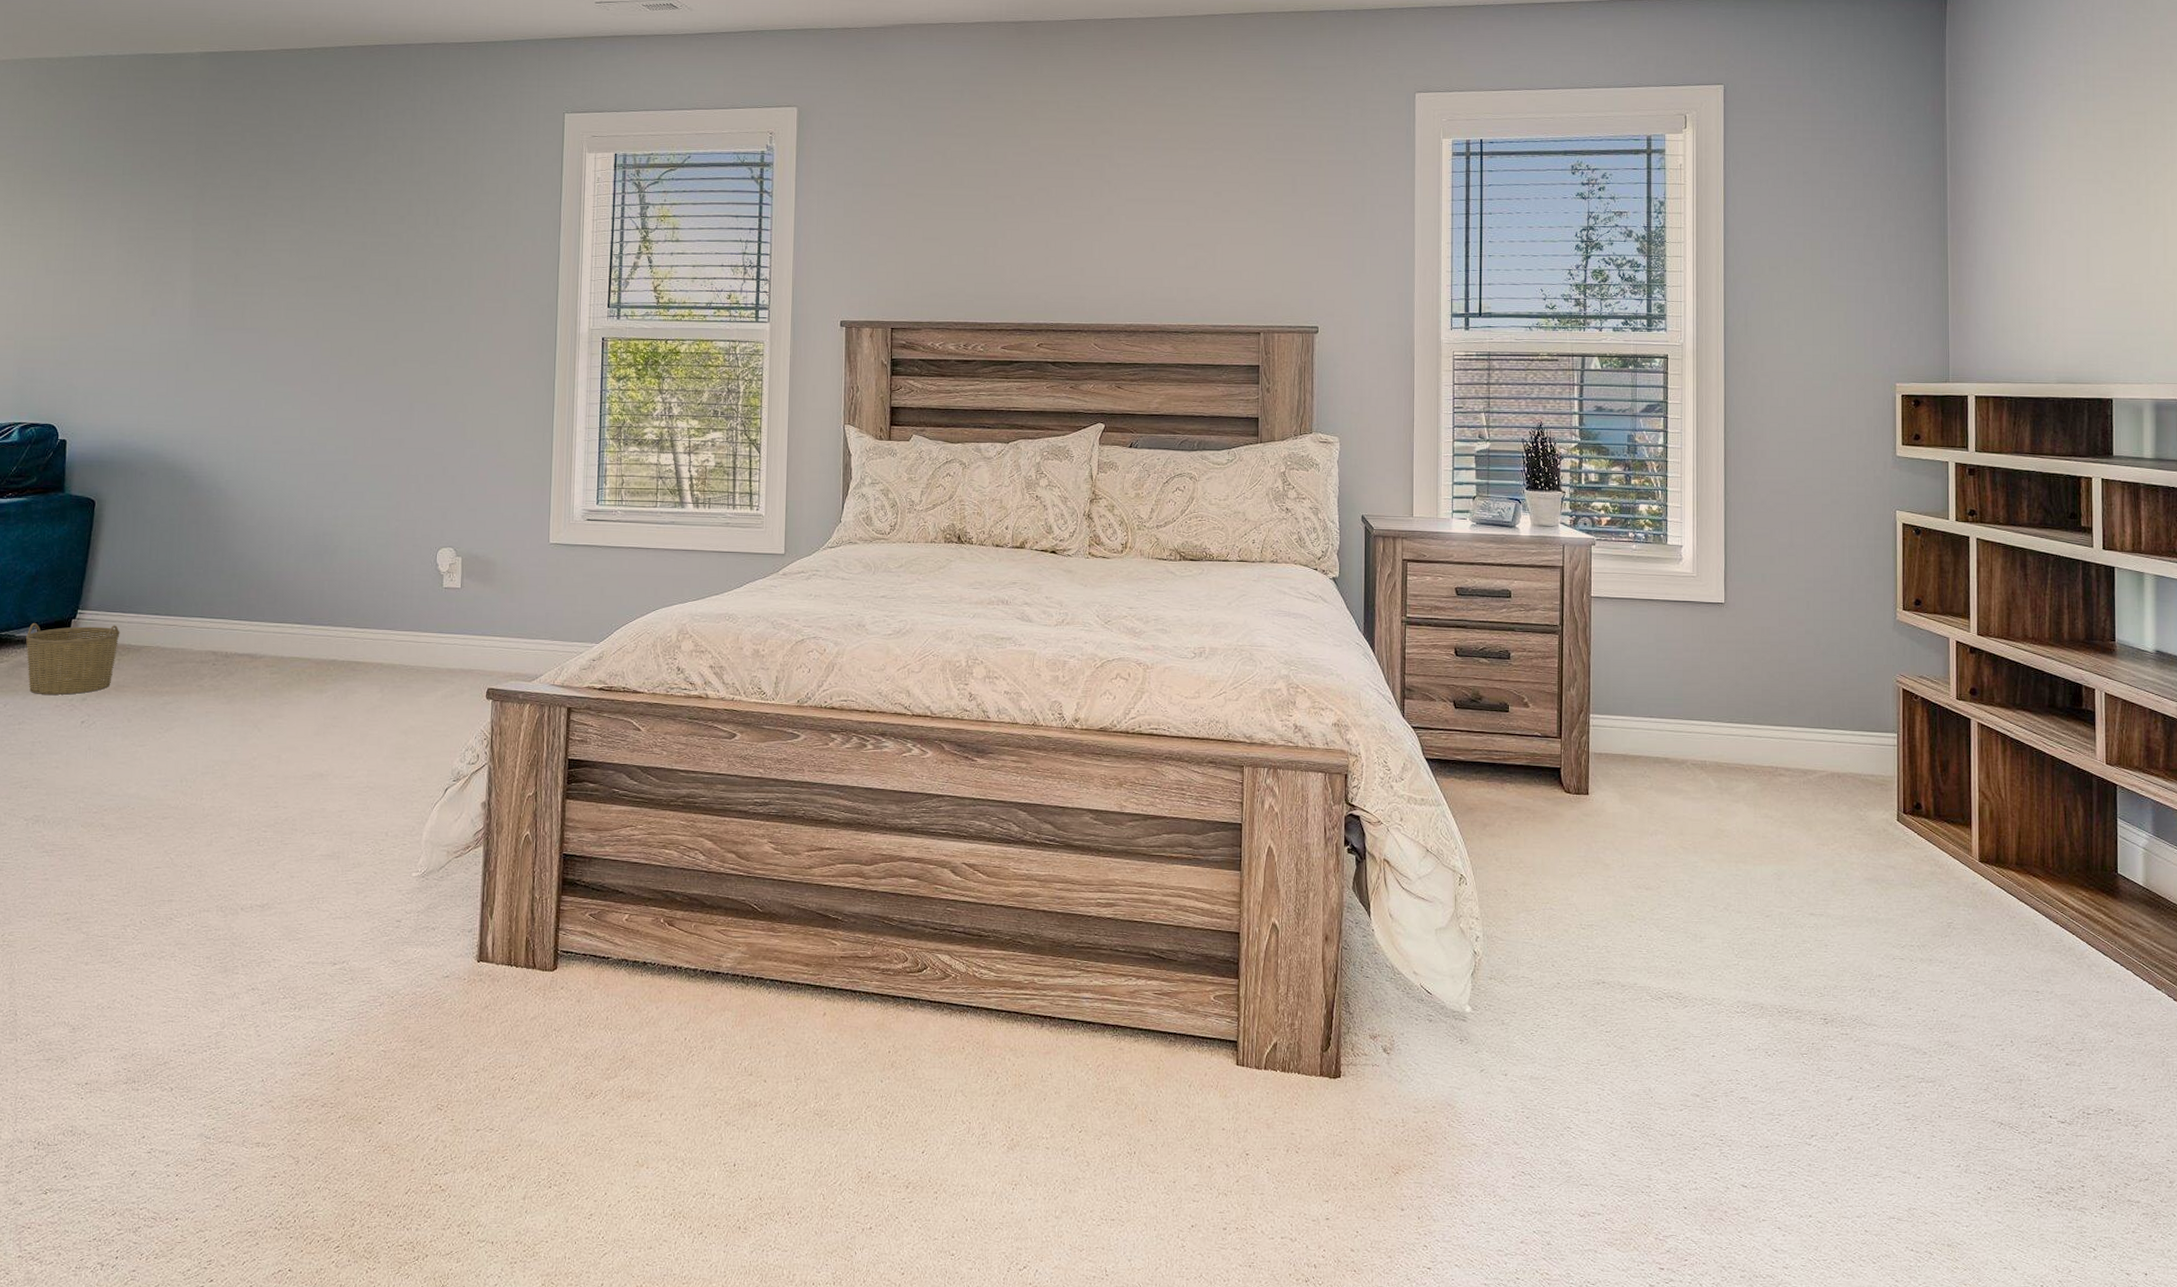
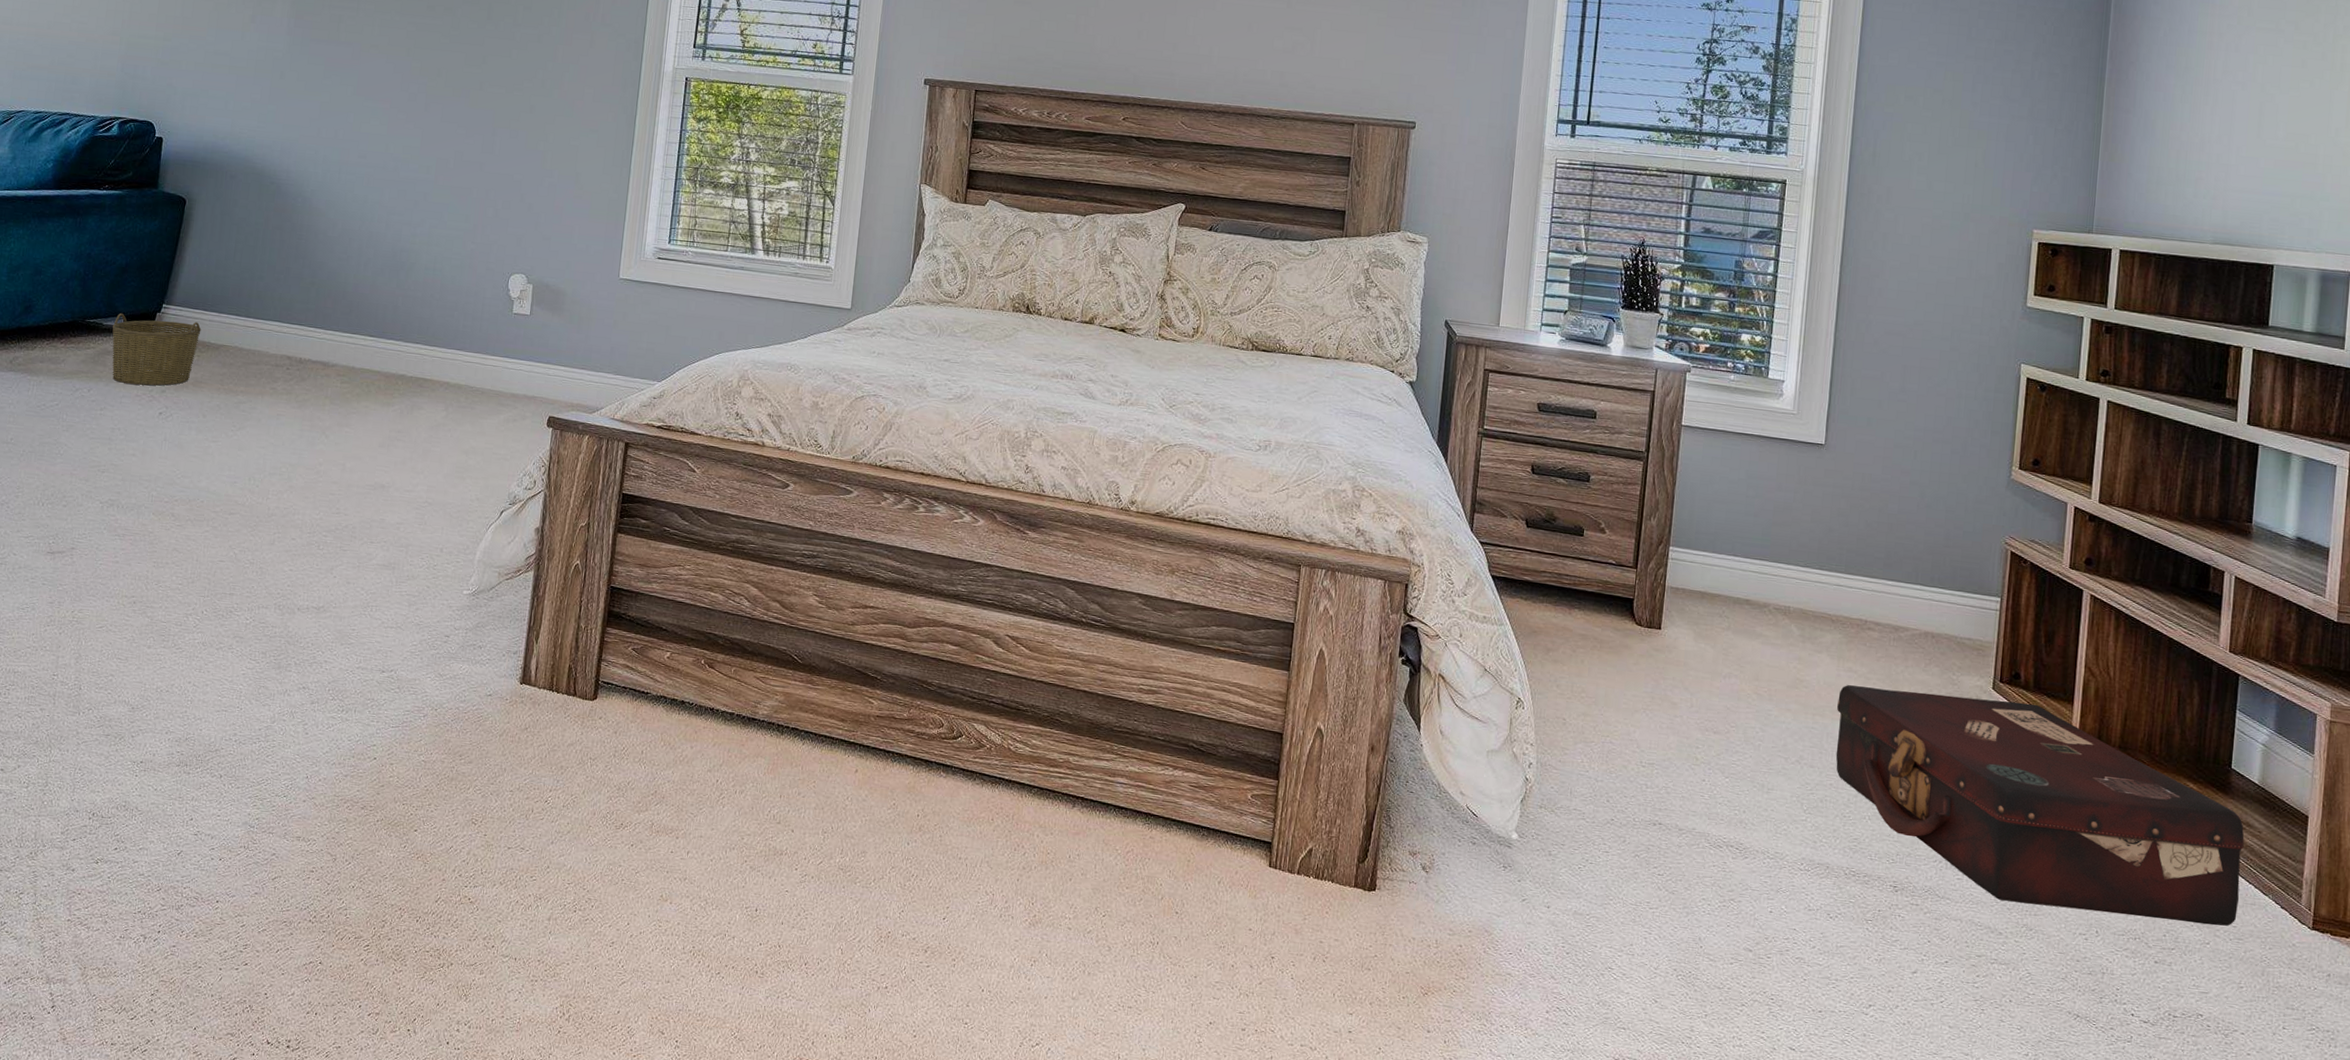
suitcase: none [1758,830,2135,1024] -> present [1835,685,2245,926]

